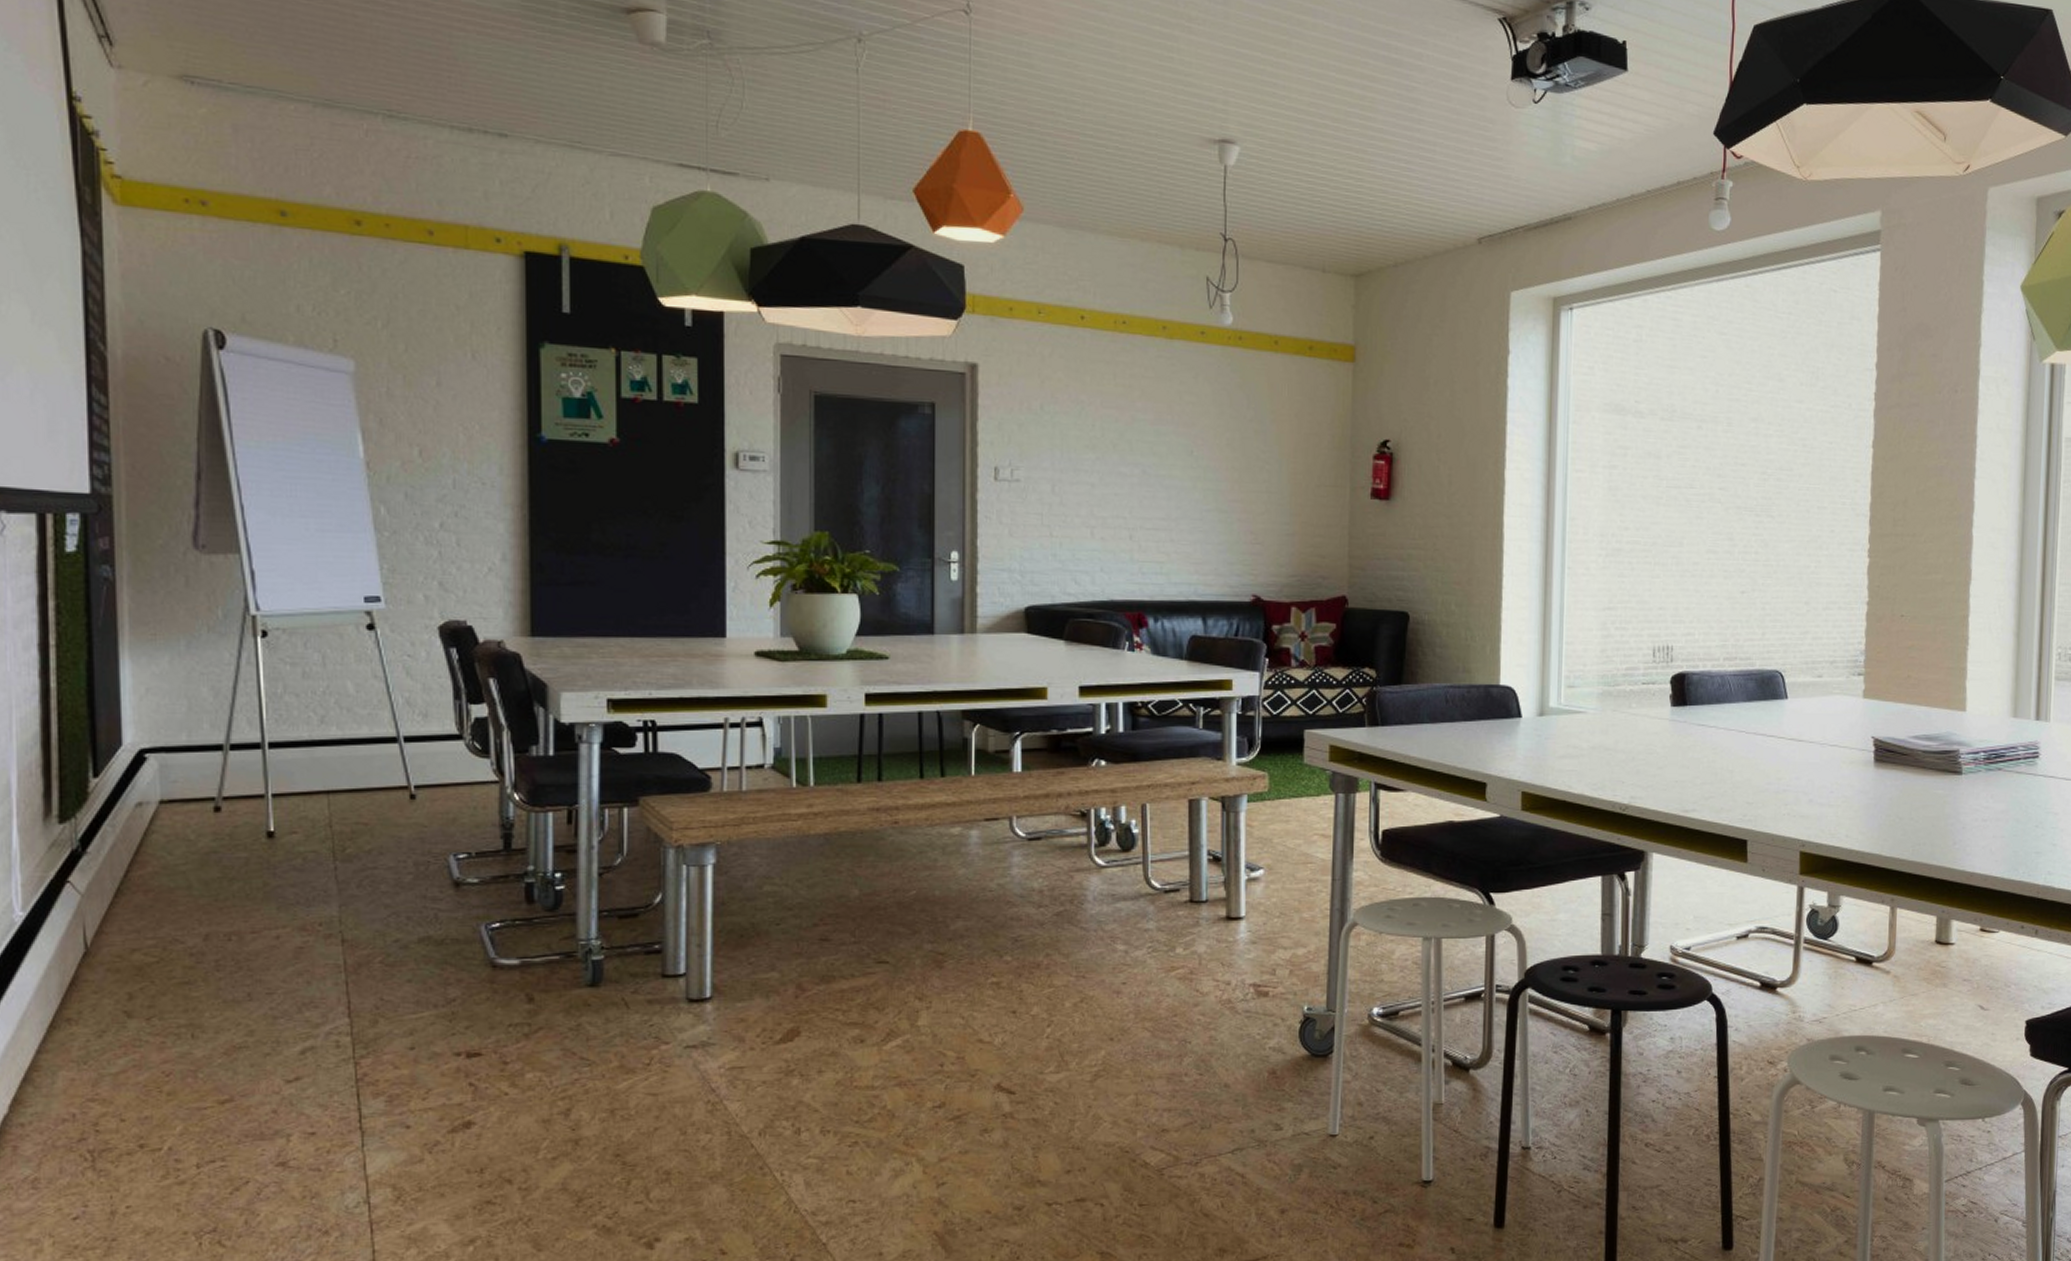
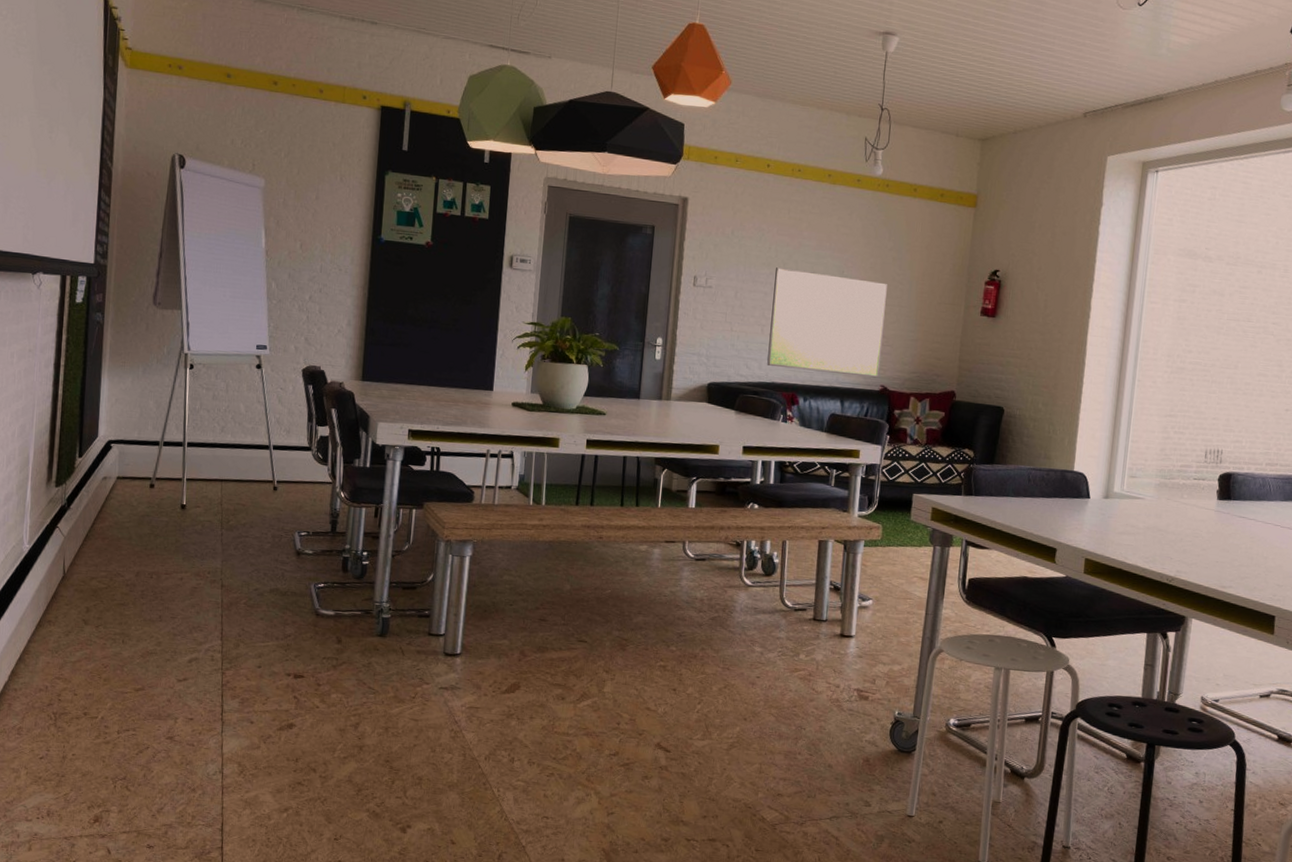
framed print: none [1102,450,1251,586] -> present [767,267,888,378]

